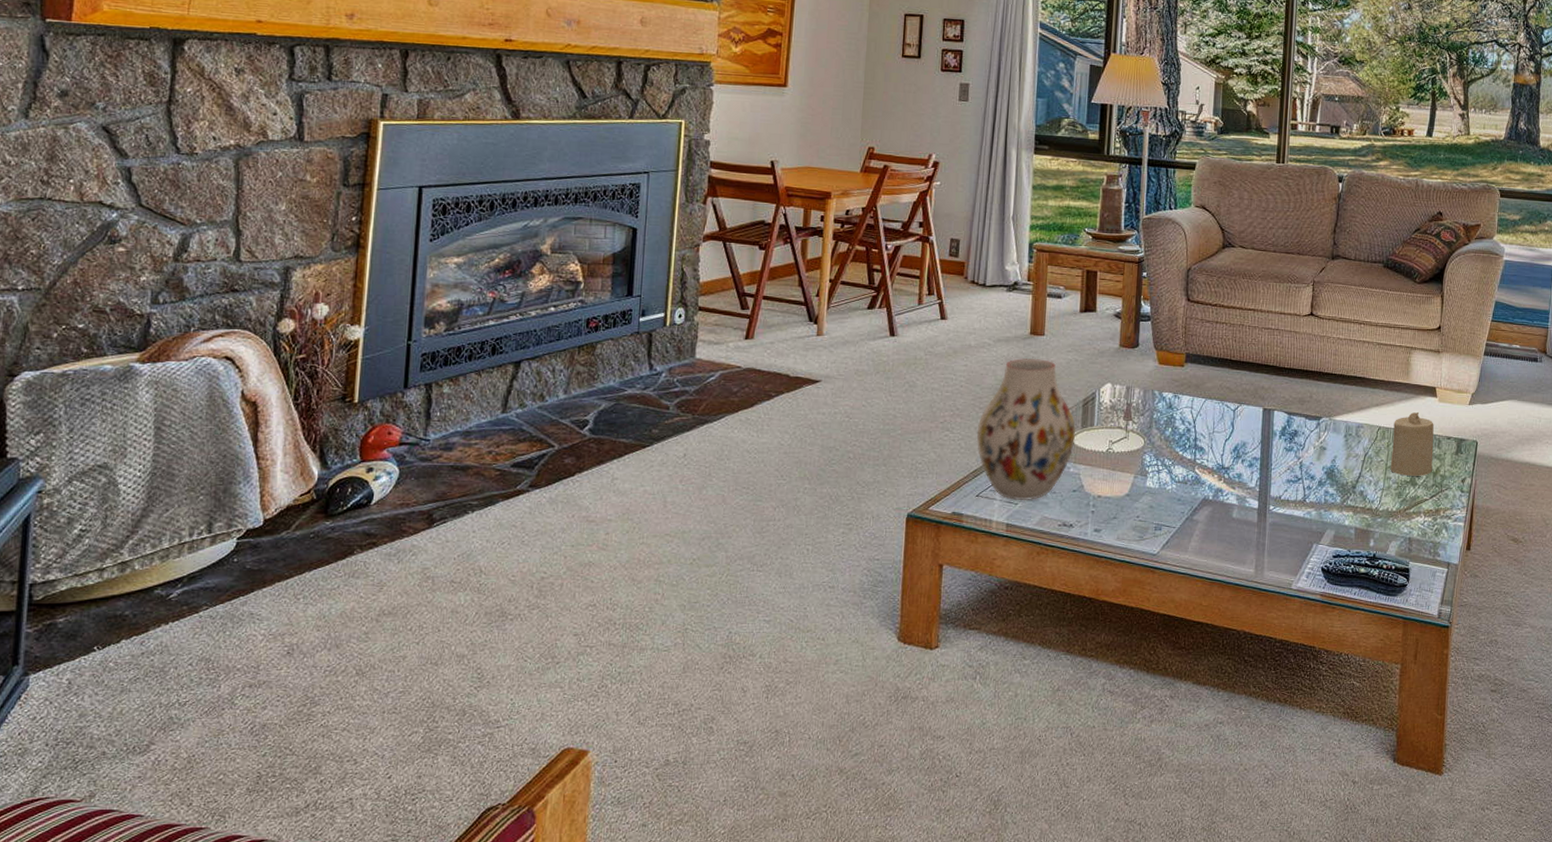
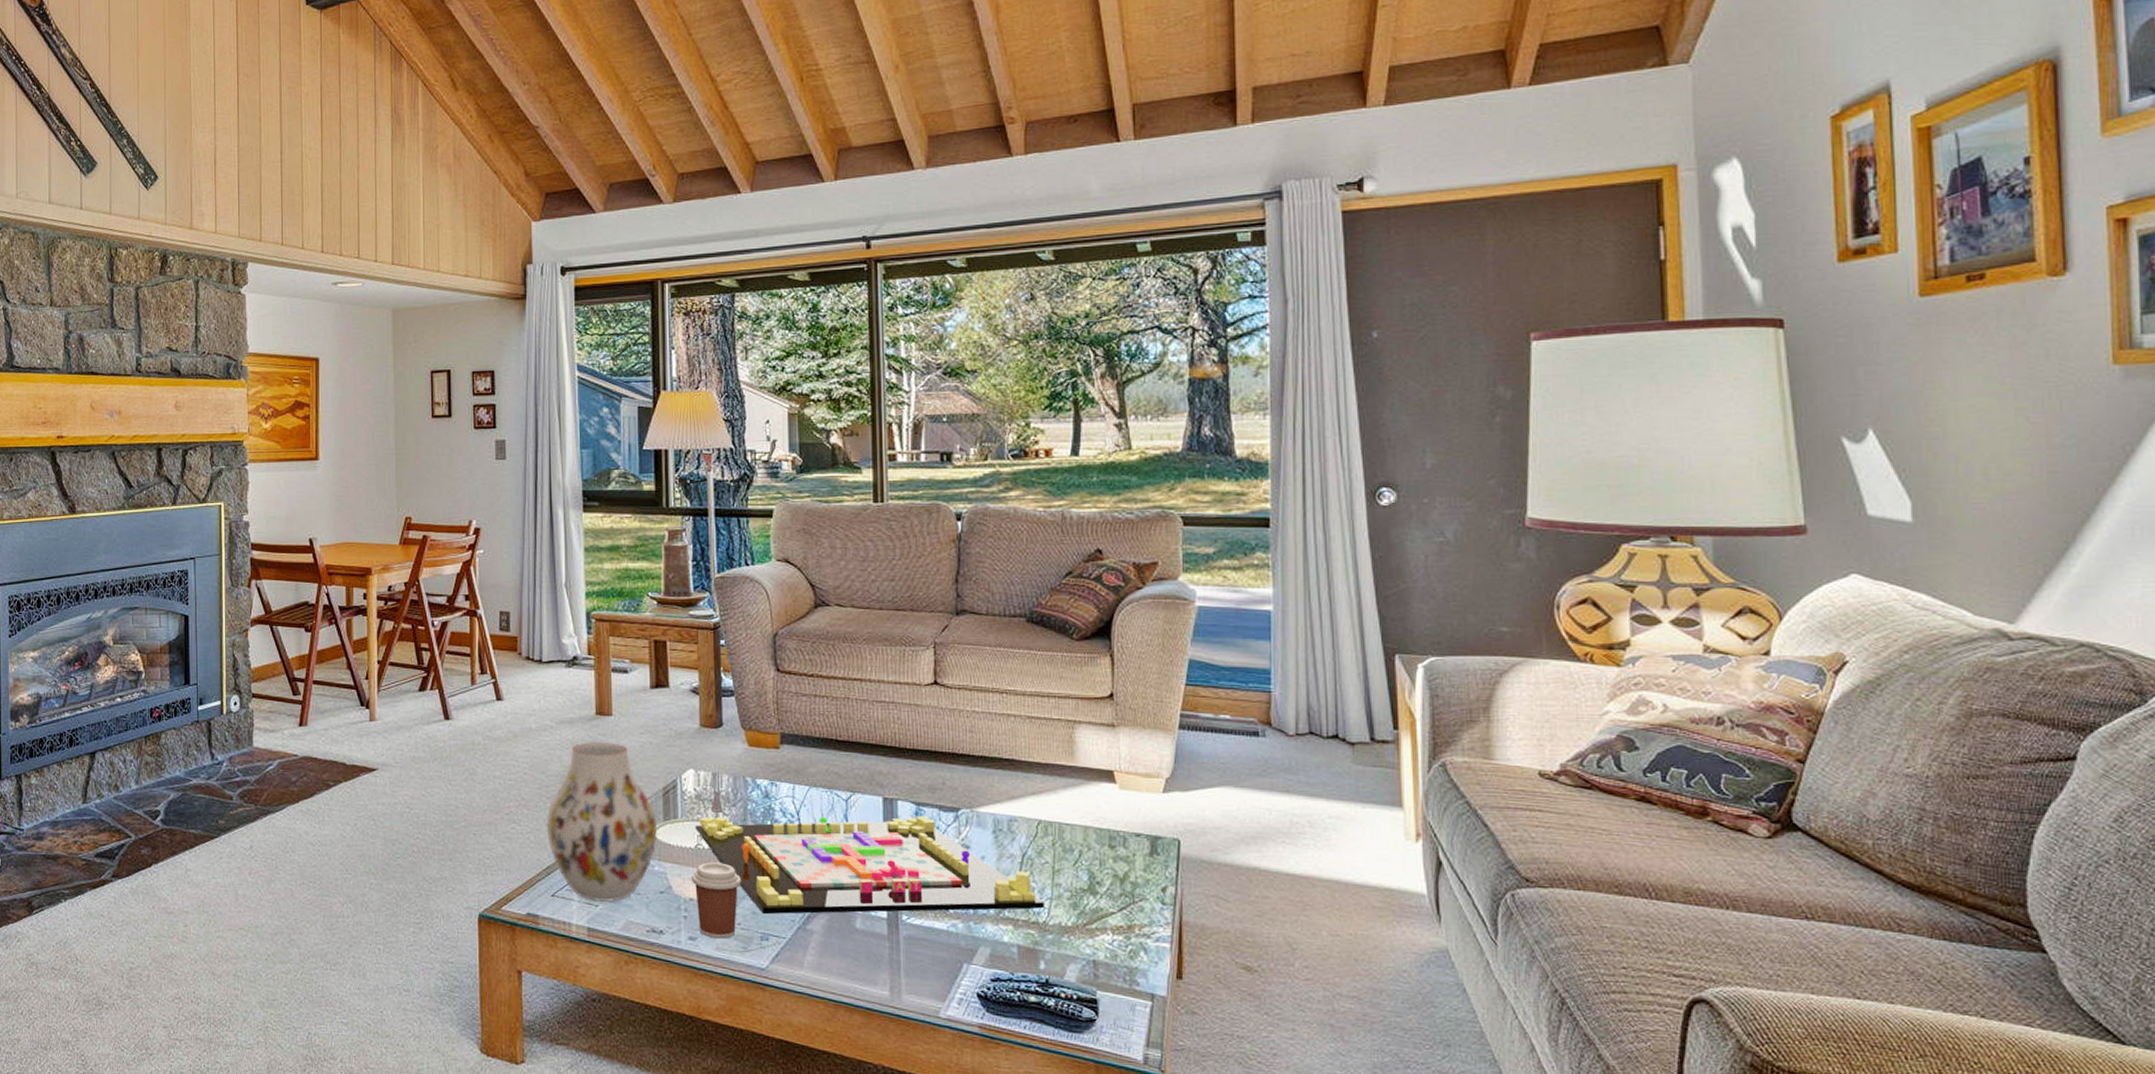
coffee cup: none [1100,464,1144,530] -> present [691,862,742,939]
gameboard: none [1108,423,1378,508] -> present [695,815,1046,915]
candle: present [1390,411,1434,476] -> none [1058,801,1118,883]

